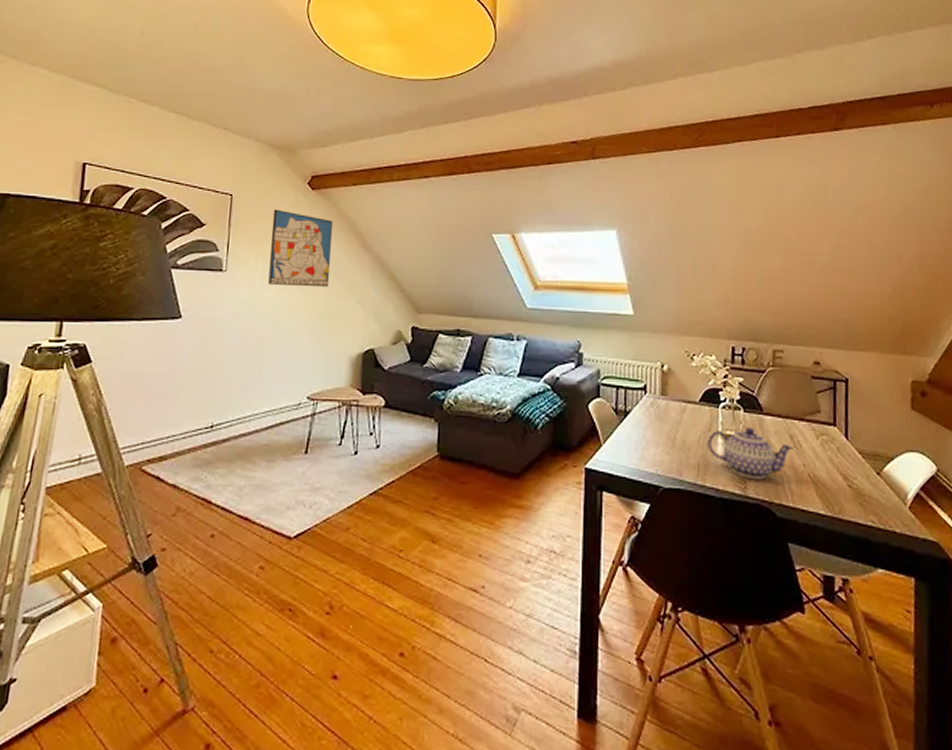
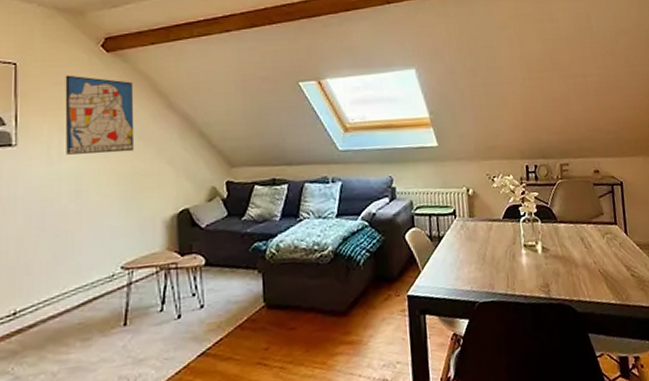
teapot: present [708,427,795,480] -> none [513,236,586,283]

